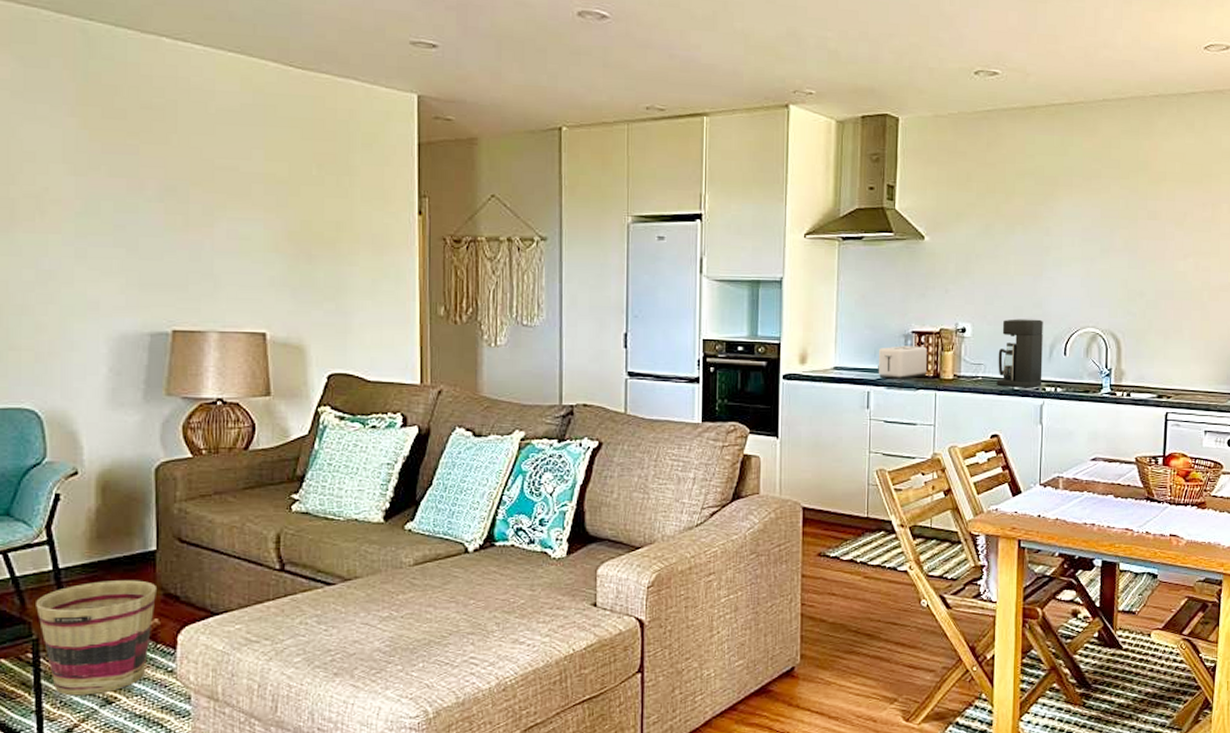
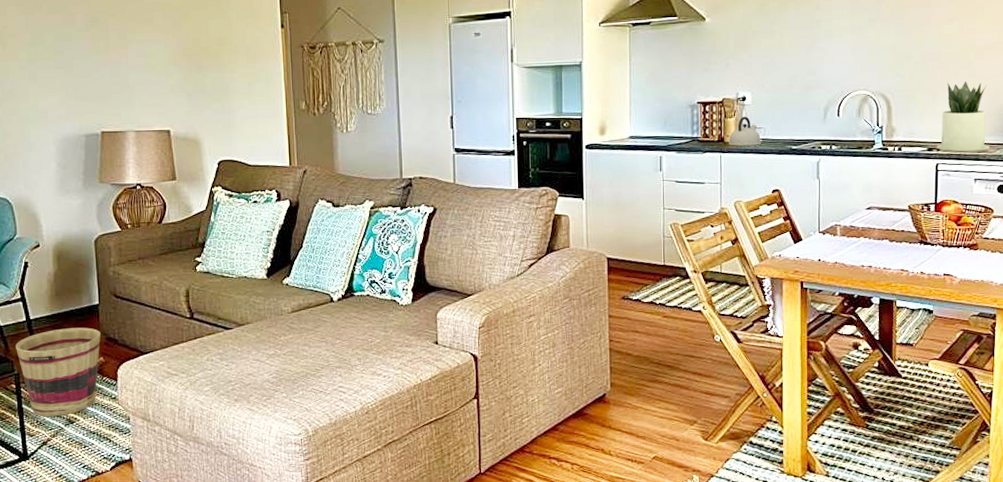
toaster: present [878,346,927,380] -> none [668,114,712,145]
kettle: none [944,351,982,384] -> present [728,117,762,146]
coffee maker: present [996,319,1043,388] -> none [776,85,818,148]
planter: none [1166,323,1221,403] -> present [936,81,989,154]

